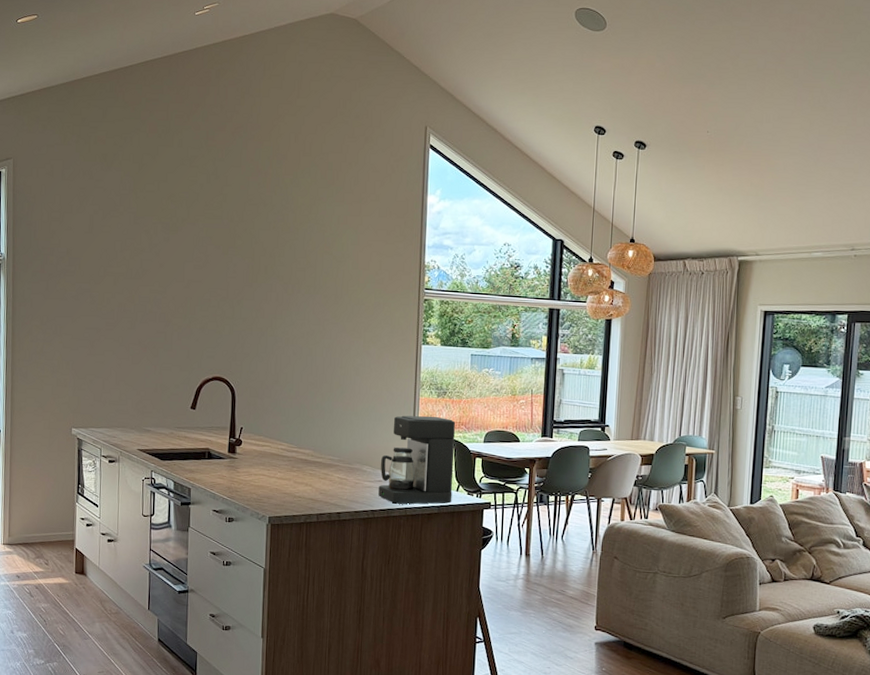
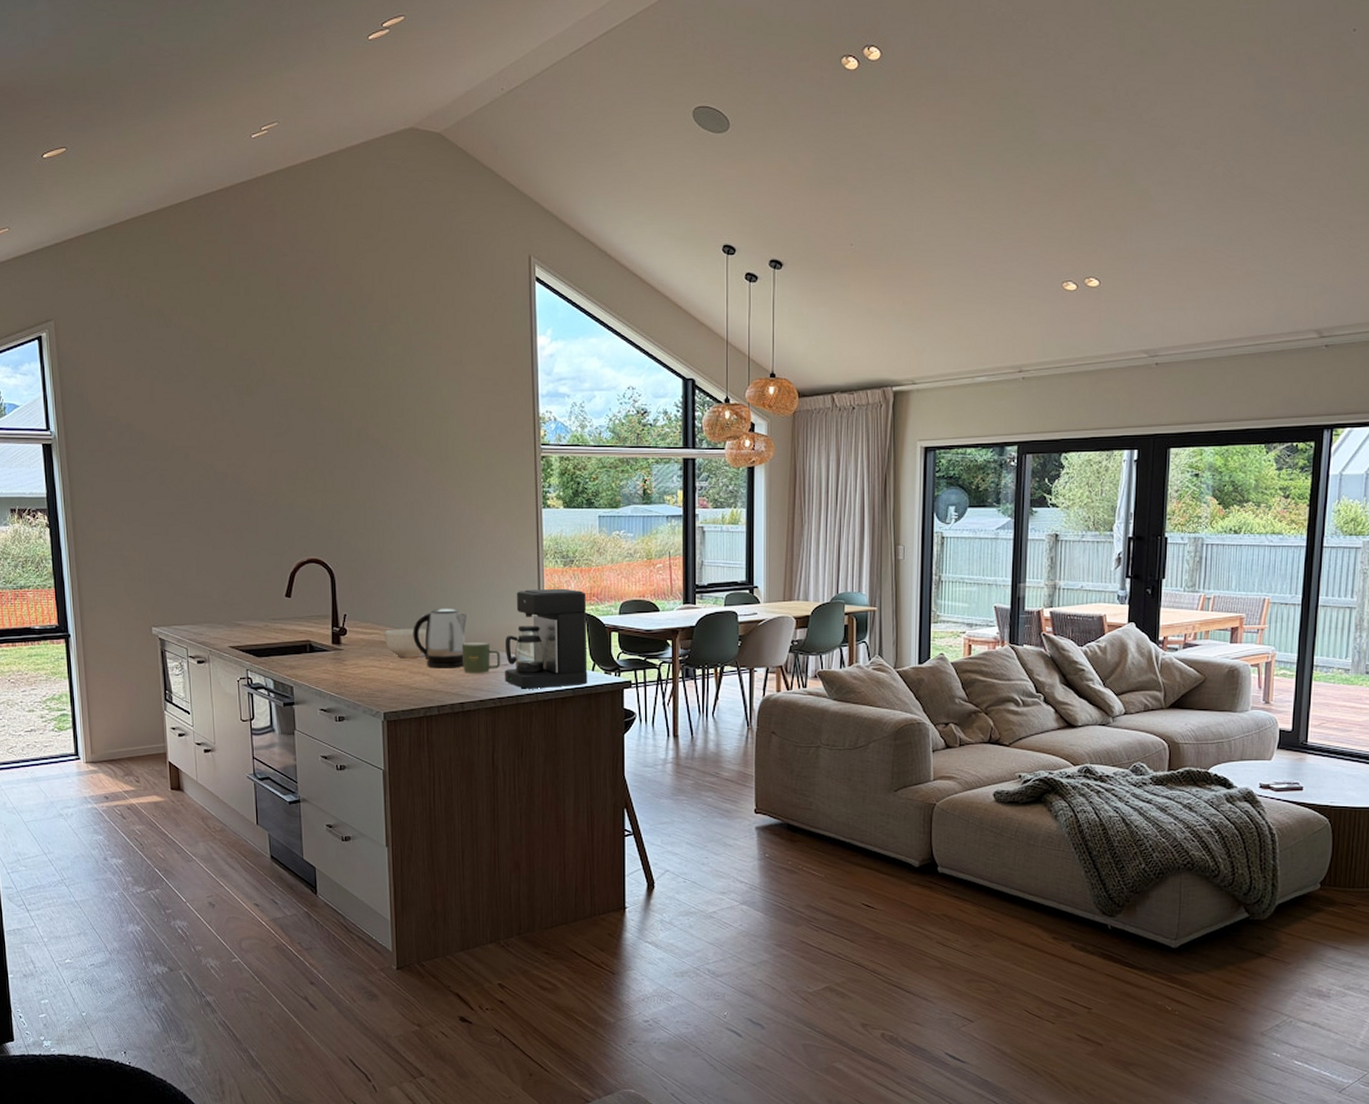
bowl: none [274,442,312,470] -> present [383,628,427,659]
kettle: none [300,427,350,481] -> present [413,608,468,668]
mug: none [342,459,376,488] -> present [461,642,501,674]

